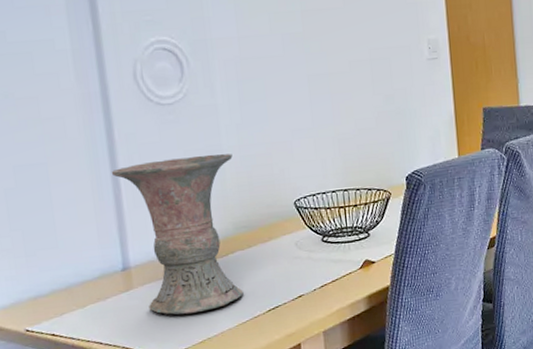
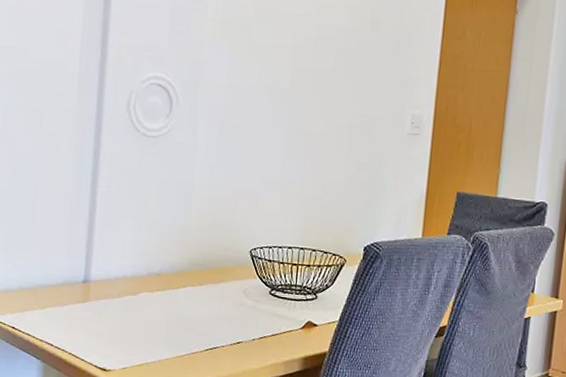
vase: present [111,154,244,315] -> none [90,187,201,337]

